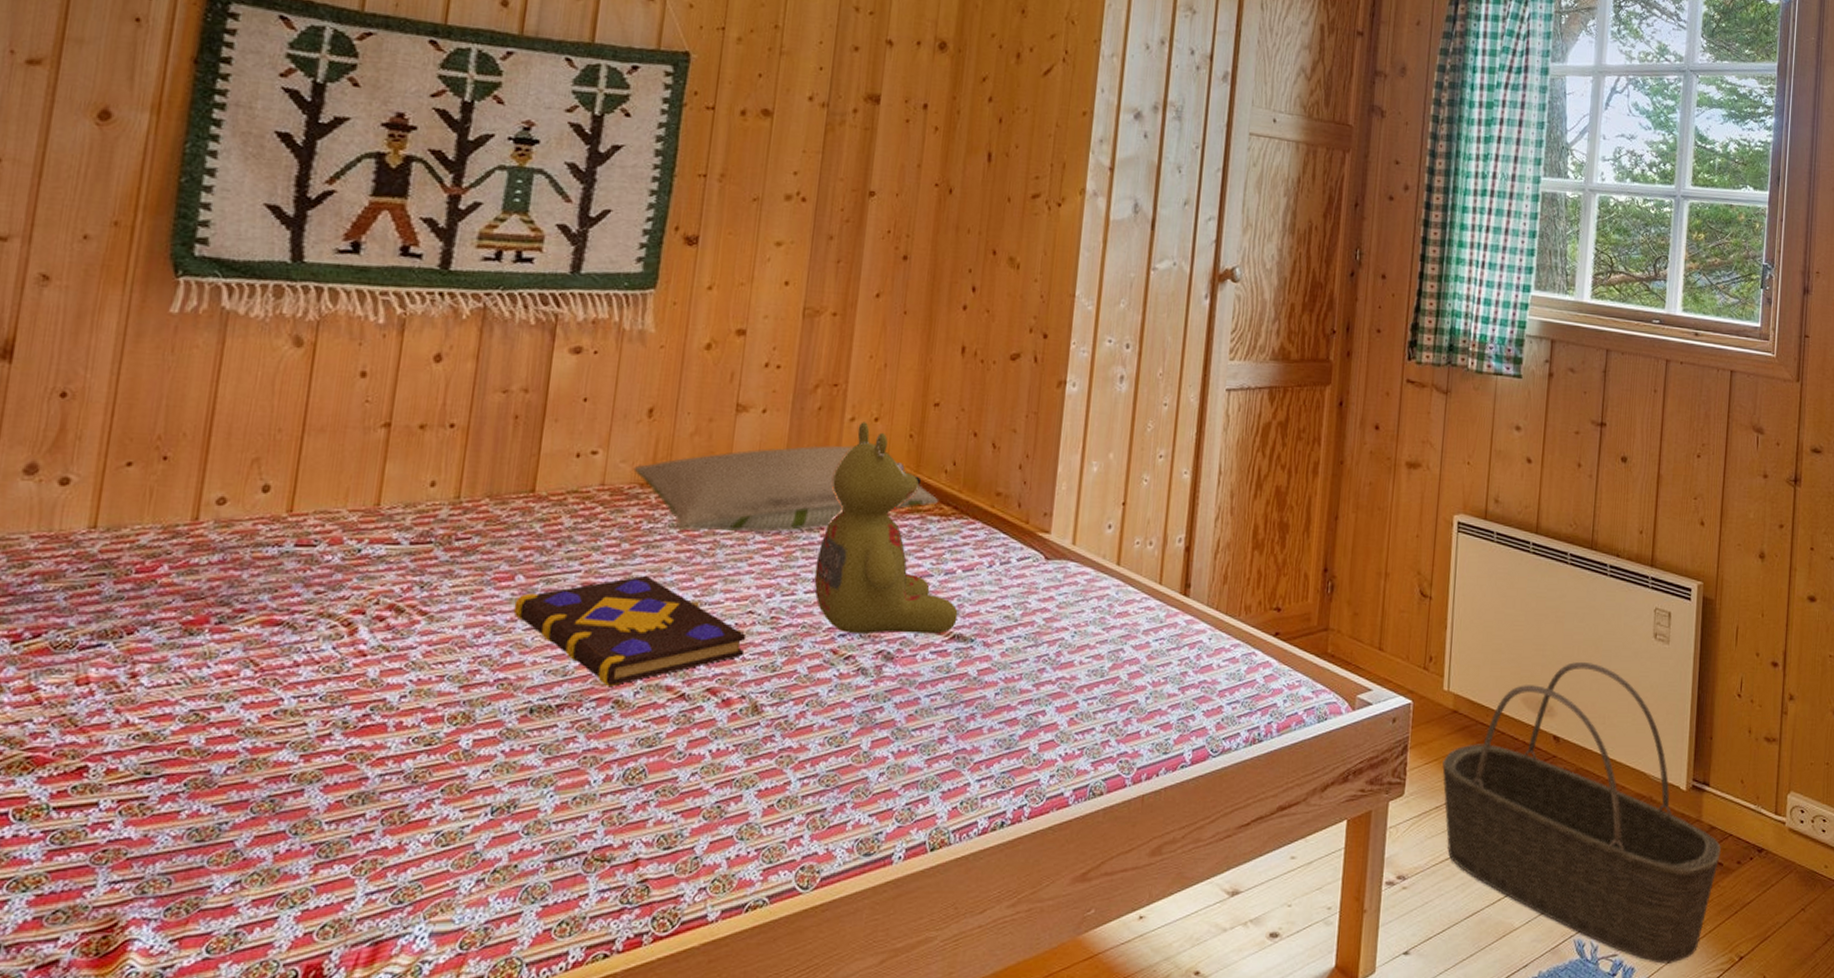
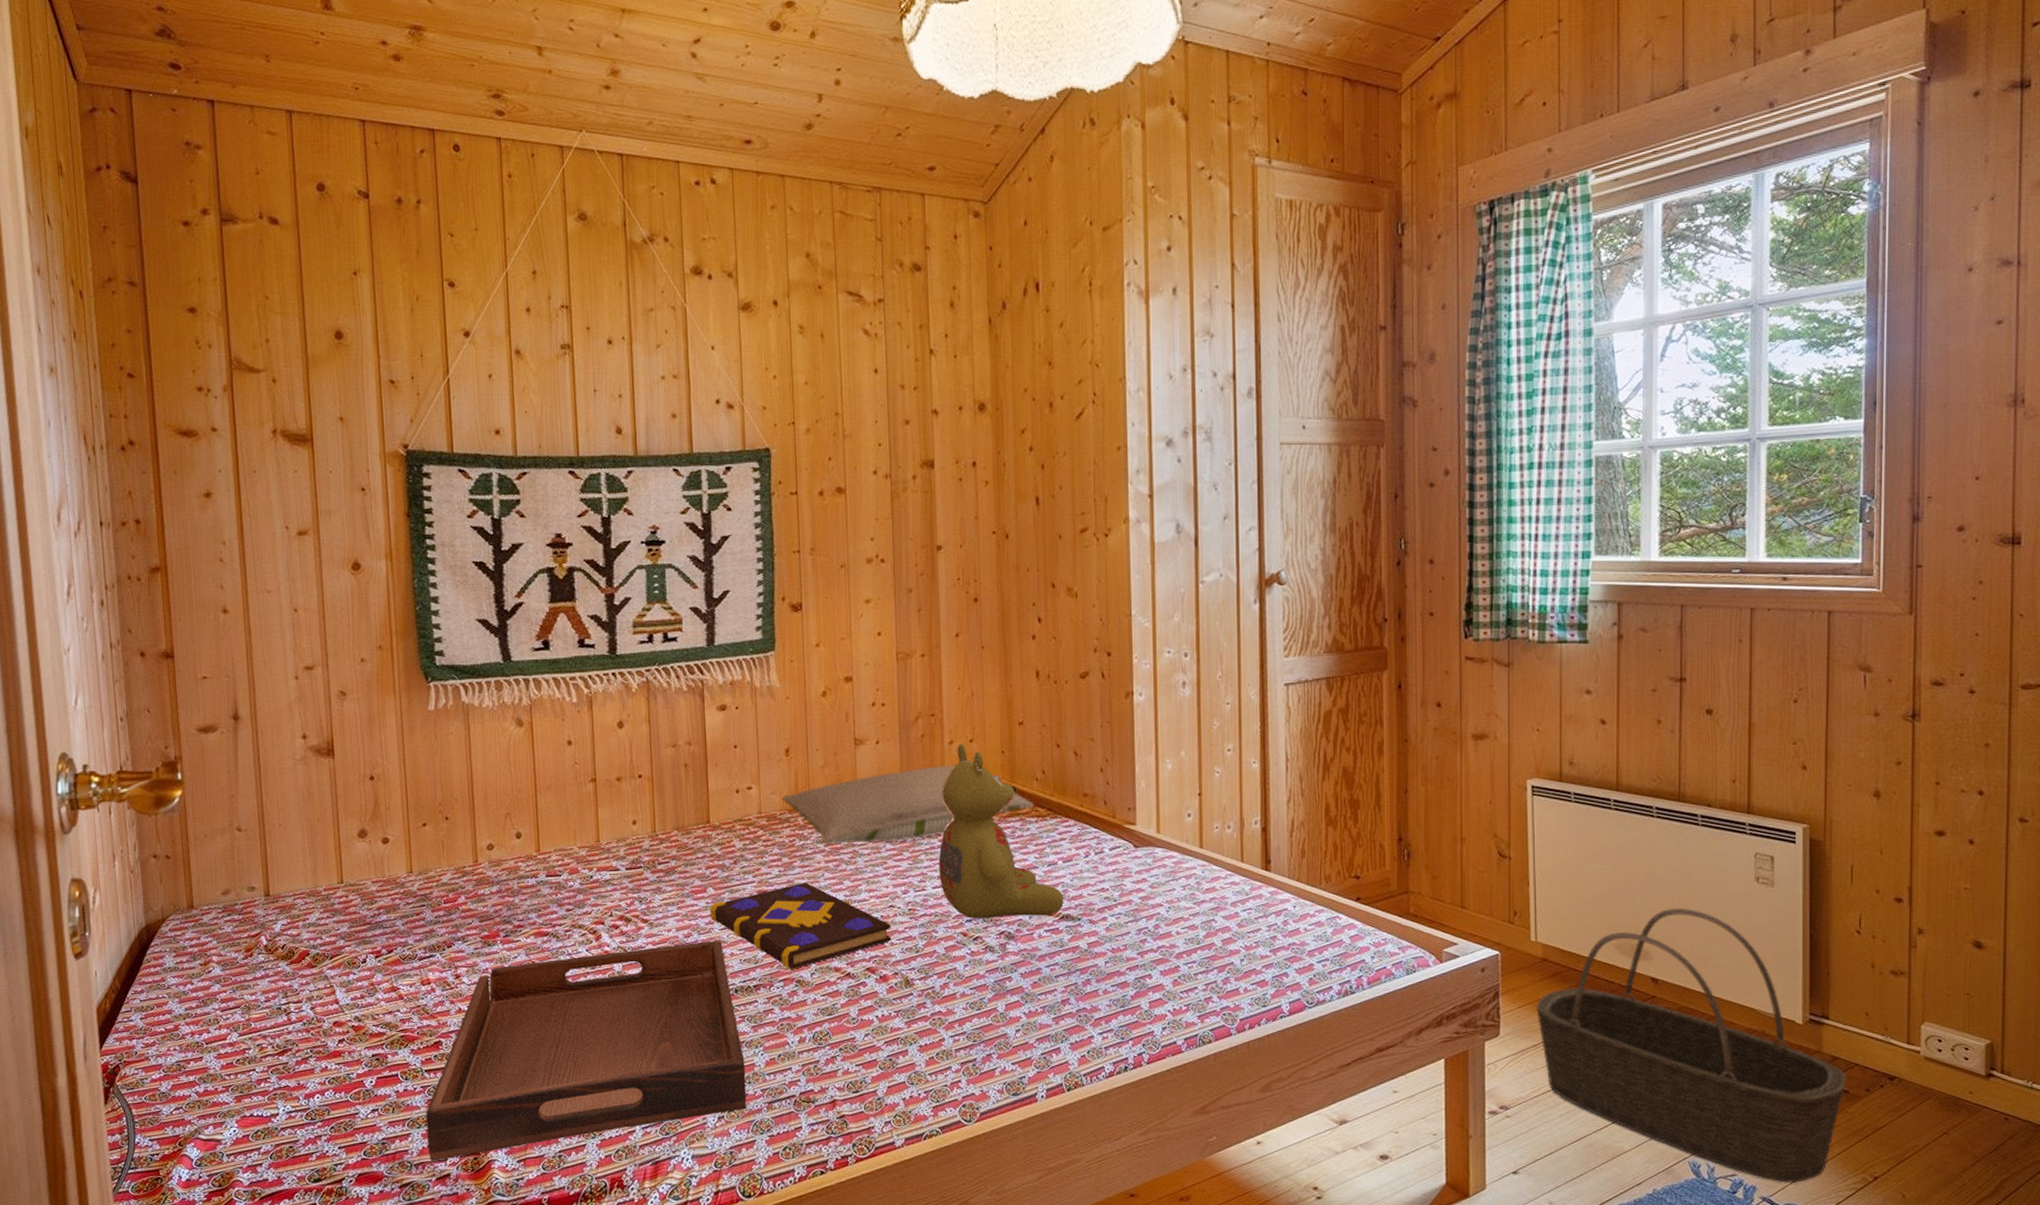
serving tray: none [31,644,527,941] -> present [426,941,747,1161]

